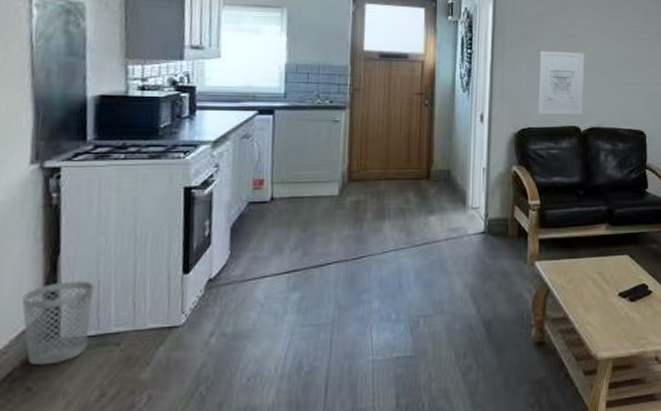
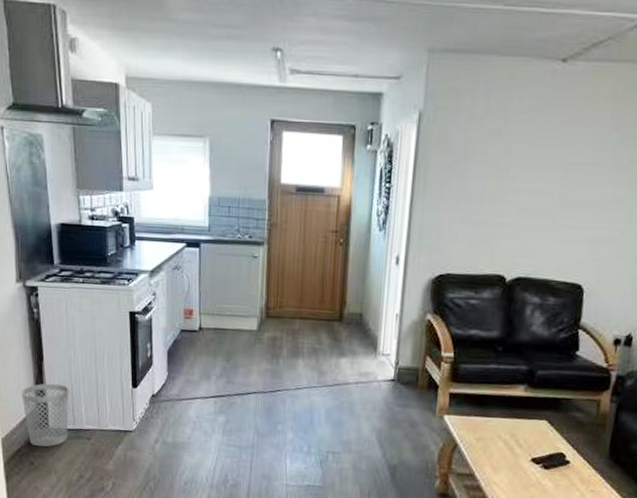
wall art: present [538,50,585,115] -> none [459,185,520,262]

